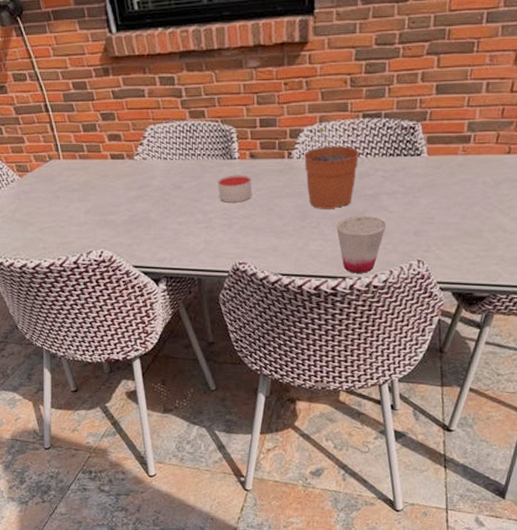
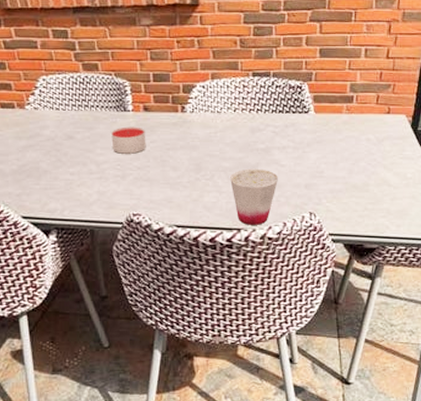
plant pot: present [304,127,359,210] -> none [197,83,250,163]

